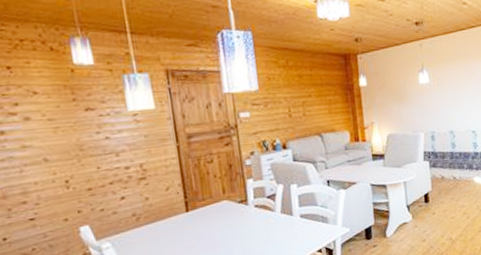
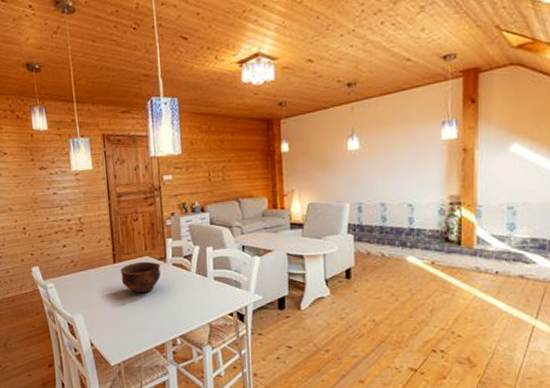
bowl: none [194,205,242,242] -> present [120,261,161,293]

